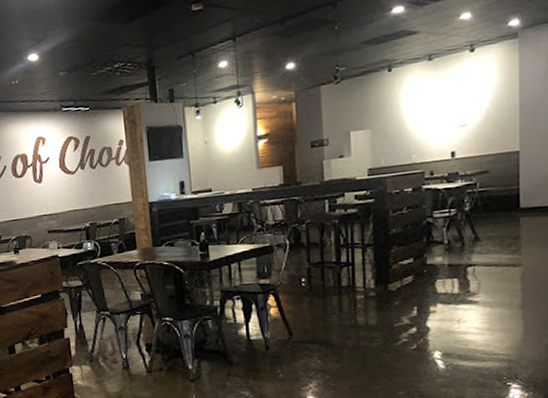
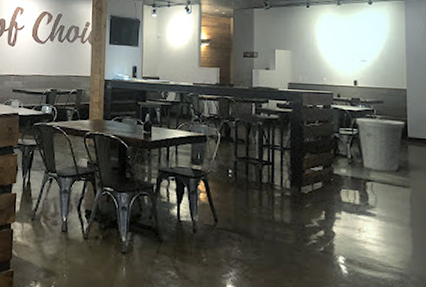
trash can: none [454,189,516,253] -> present [356,117,405,172]

